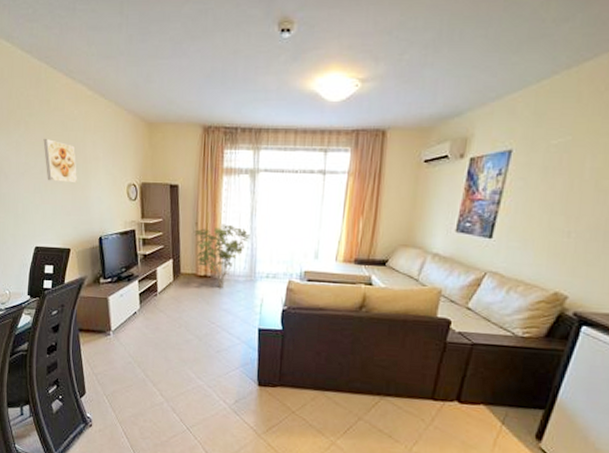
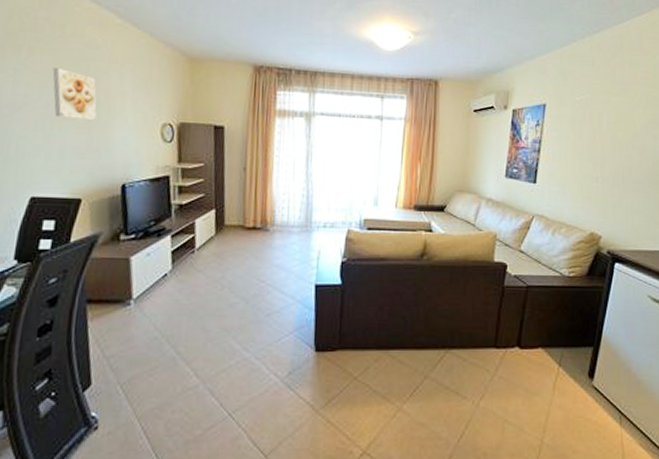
shrub: present [194,224,251,288] -> none [242,169,306,241]

